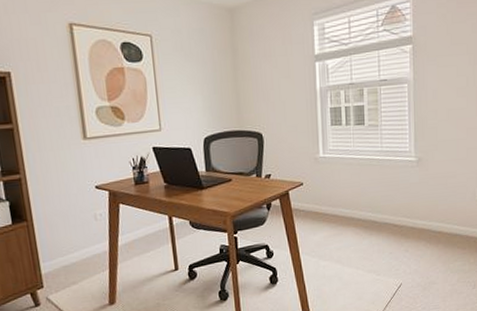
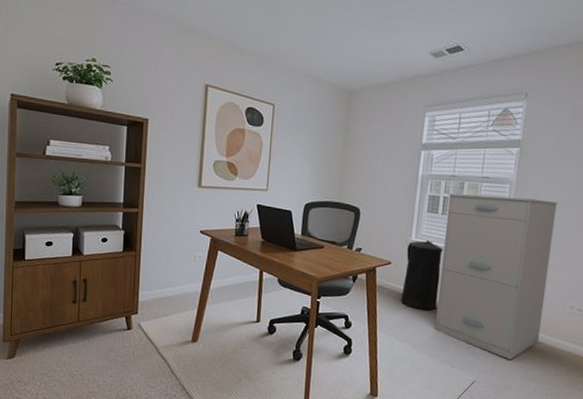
trash can: none [316,154,355,226] -> present [401,240,443,311]
filing cabinet: none [350,94,456,257] -> present [434,193,558,360]

